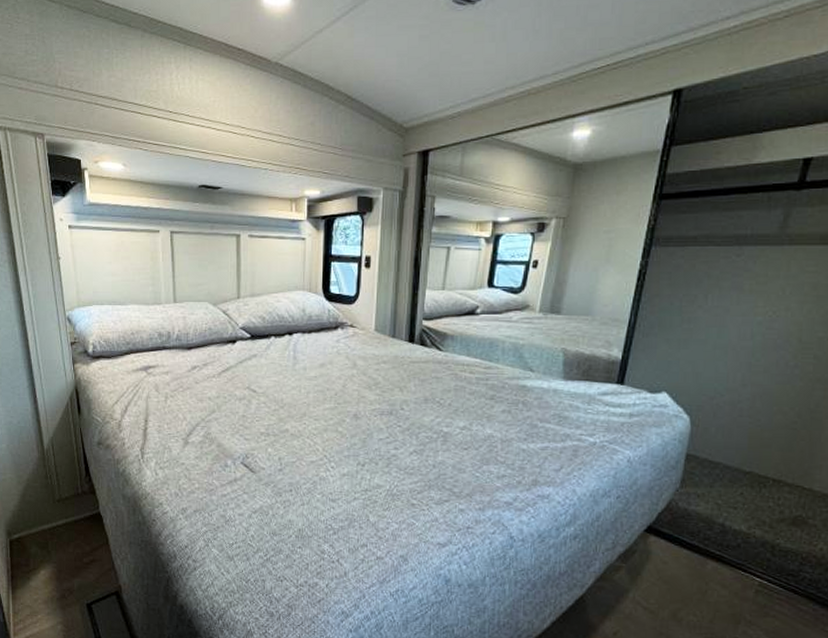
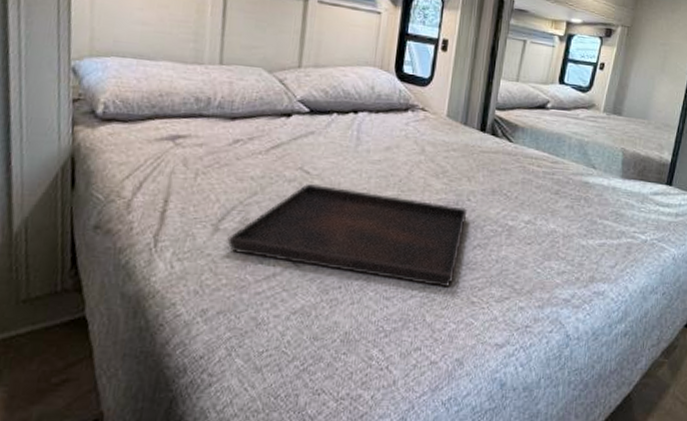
serving tray: none [195,400,402,491] -> present [227,183,468,288]

